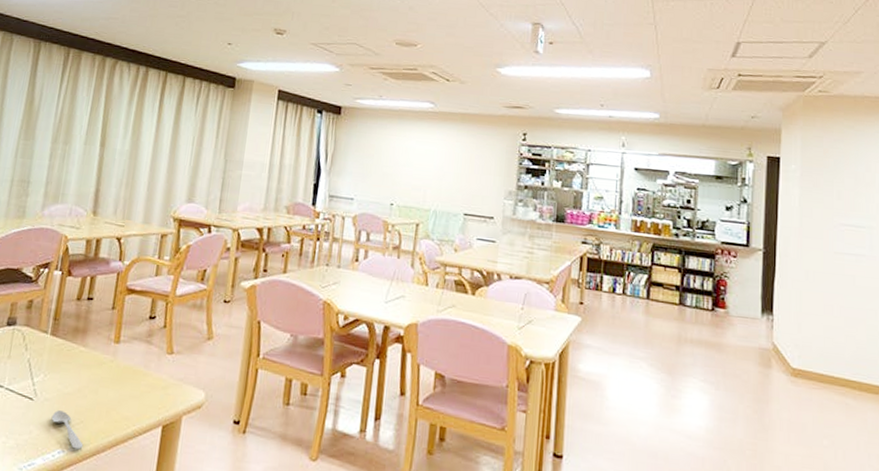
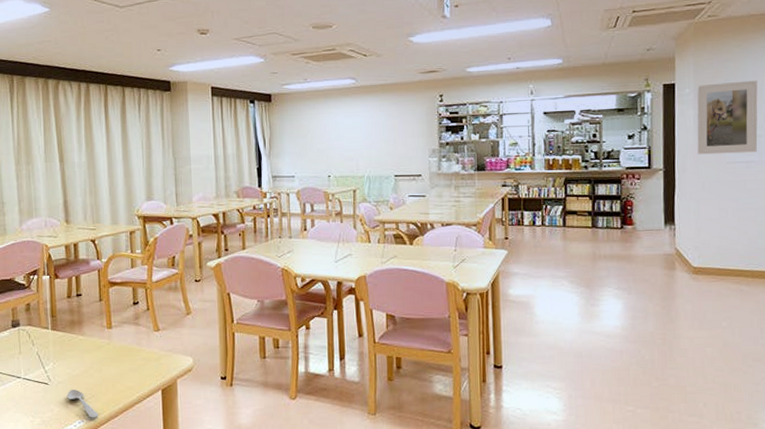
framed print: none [801,163,870,246] -> present [696,80,758,155]

